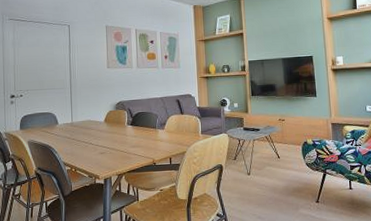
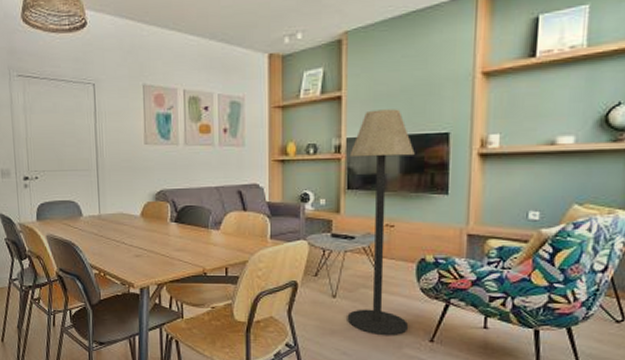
floor lamp: none [251,41,301,201] -> present [347,109,415,335]

